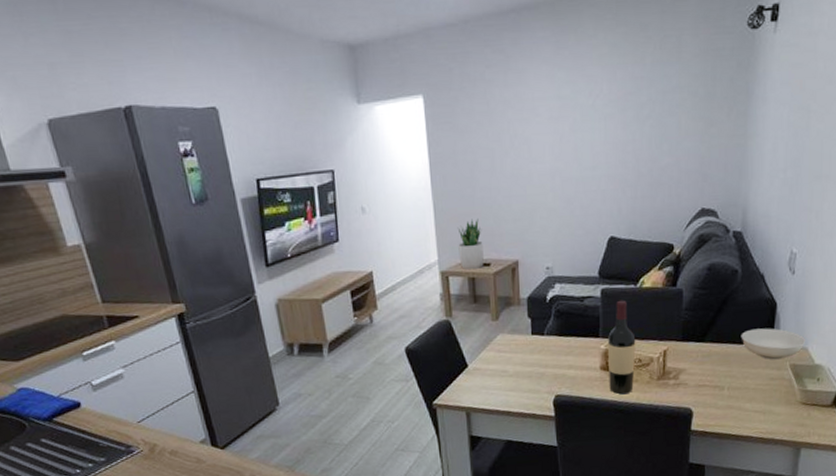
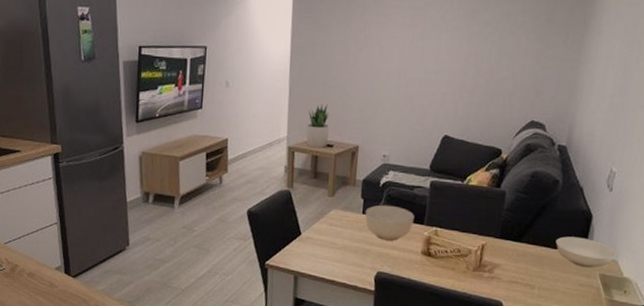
bowl: none [534,321,589,360] -> present [365,204,415,241]
wine bottle: present [608,300,636,395] -> none [427,193,458,280]

